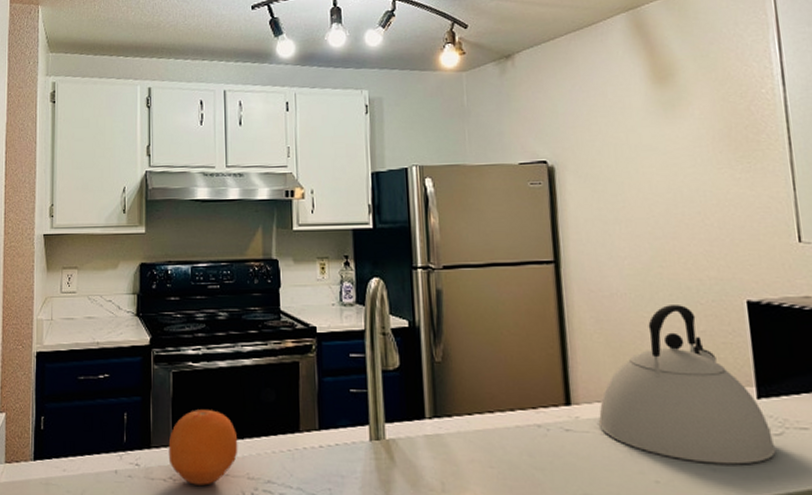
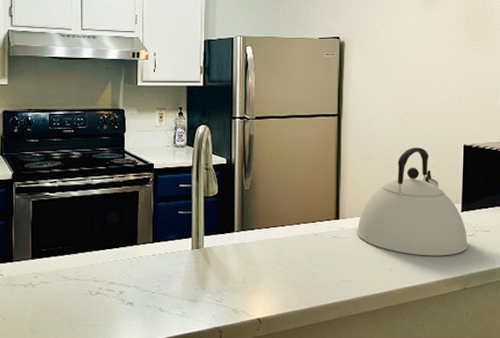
fruit: present [168,410,238,486] -> none [28,230,87,288]

